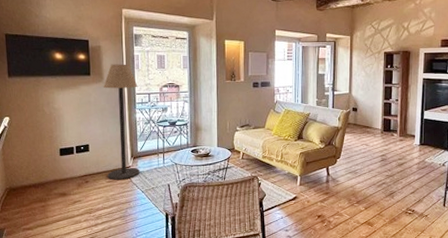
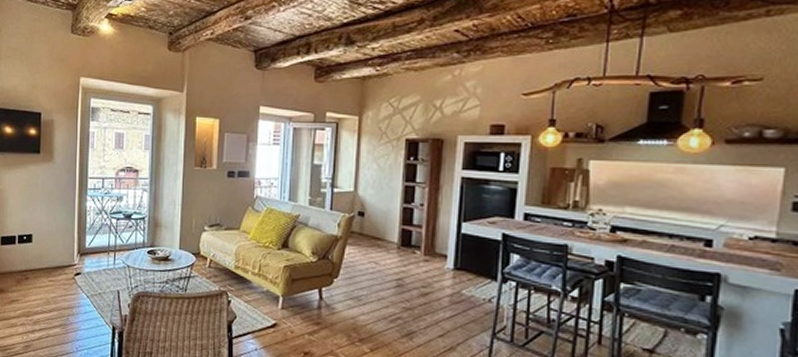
floor lamp: present [103,64,140,180] -> none [50,141,91,280]

